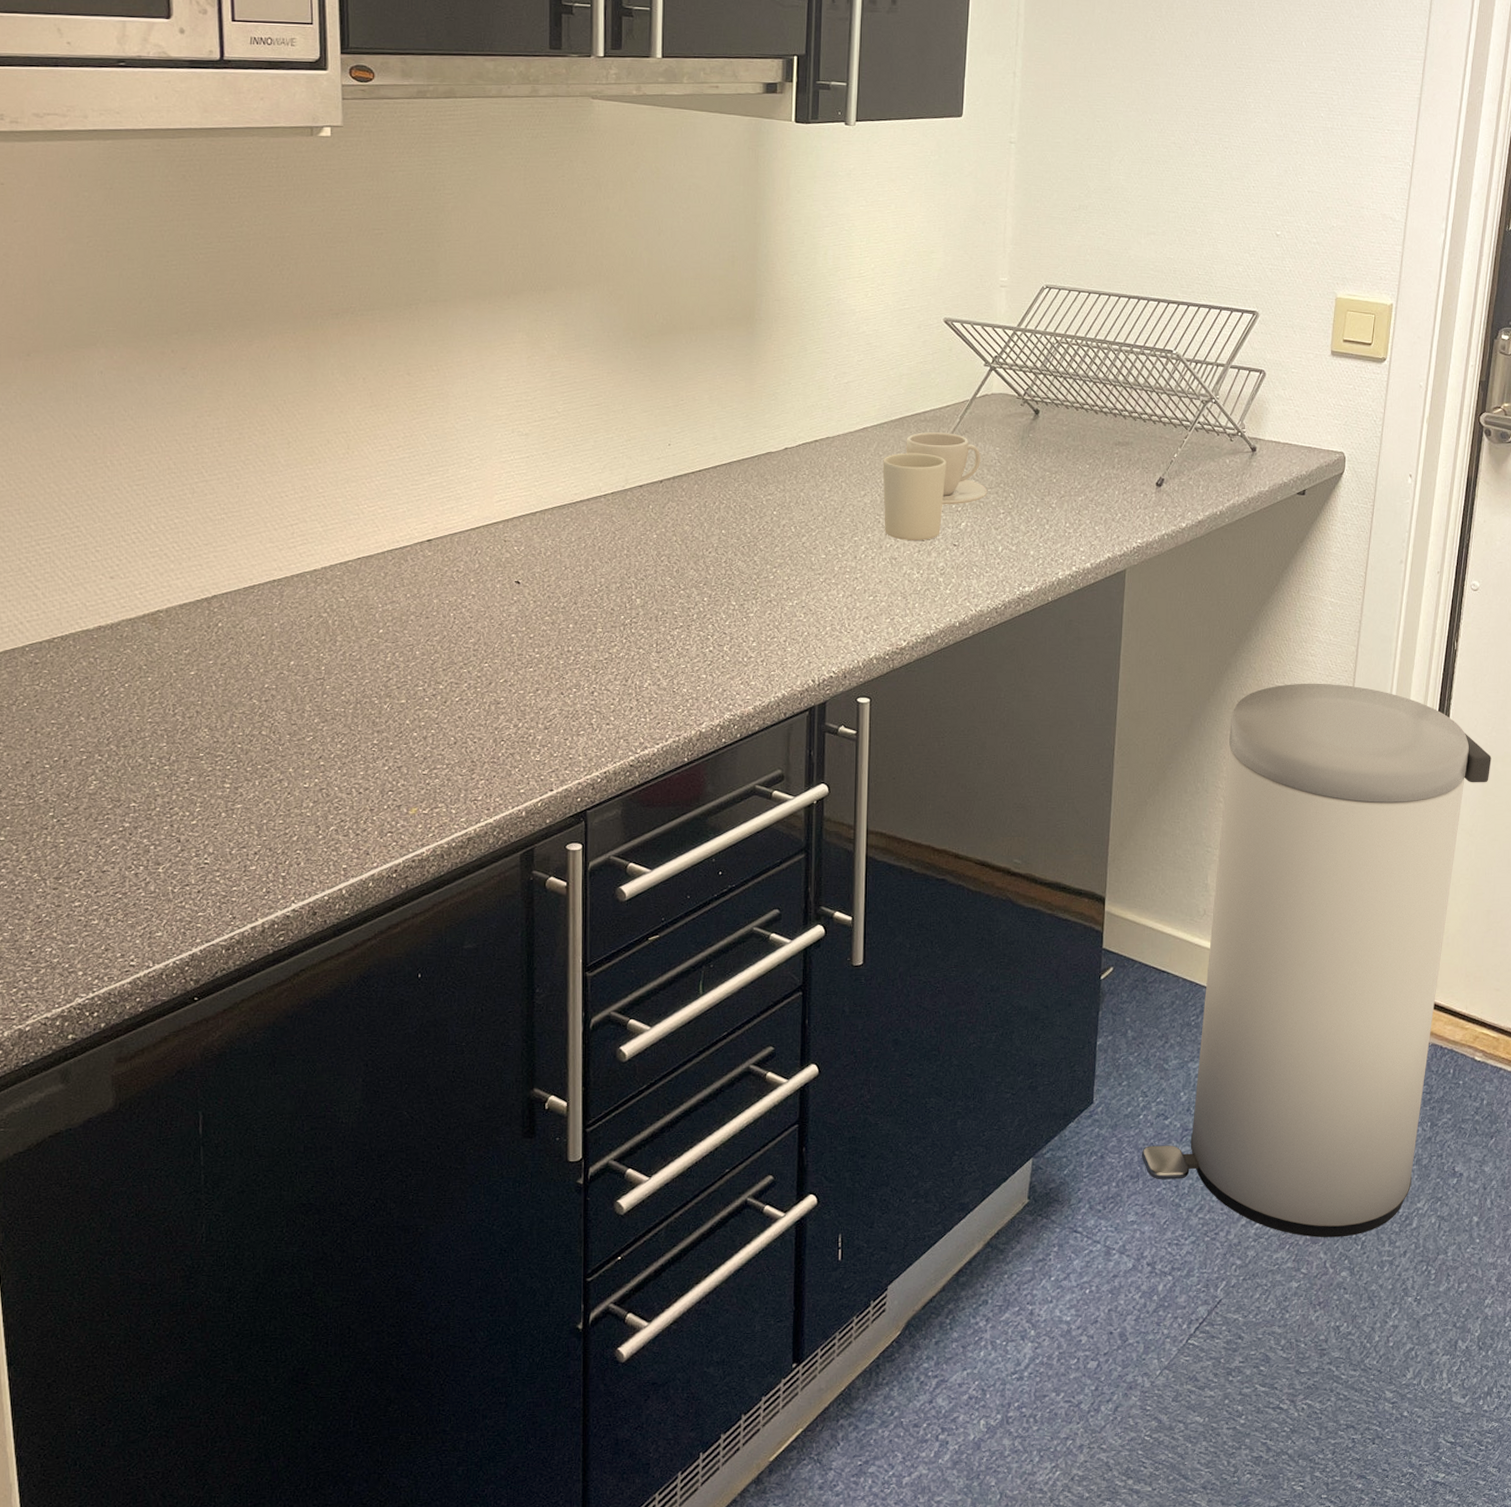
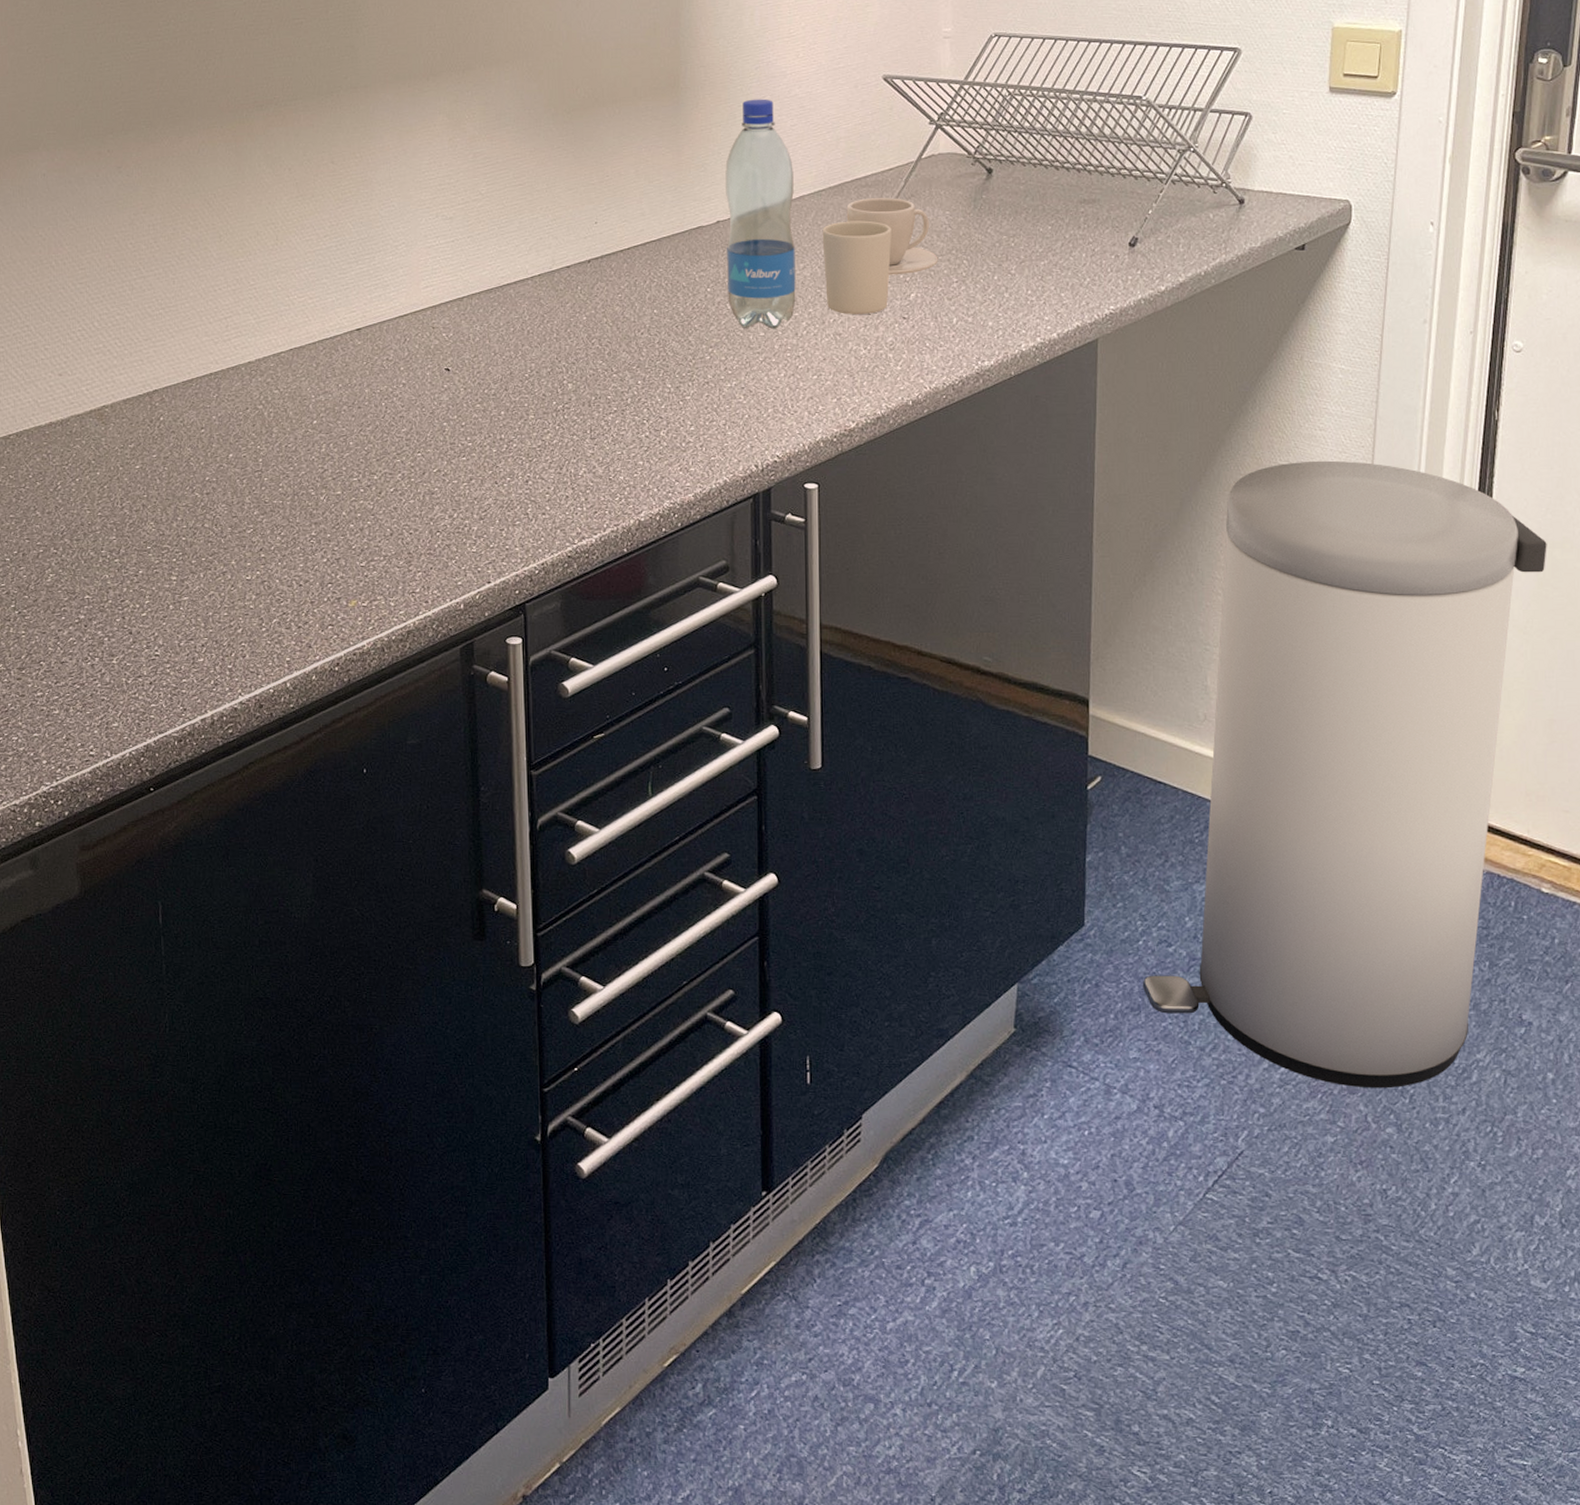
bottle: none [793,334,858,552] -> present [725,99,796,329]

